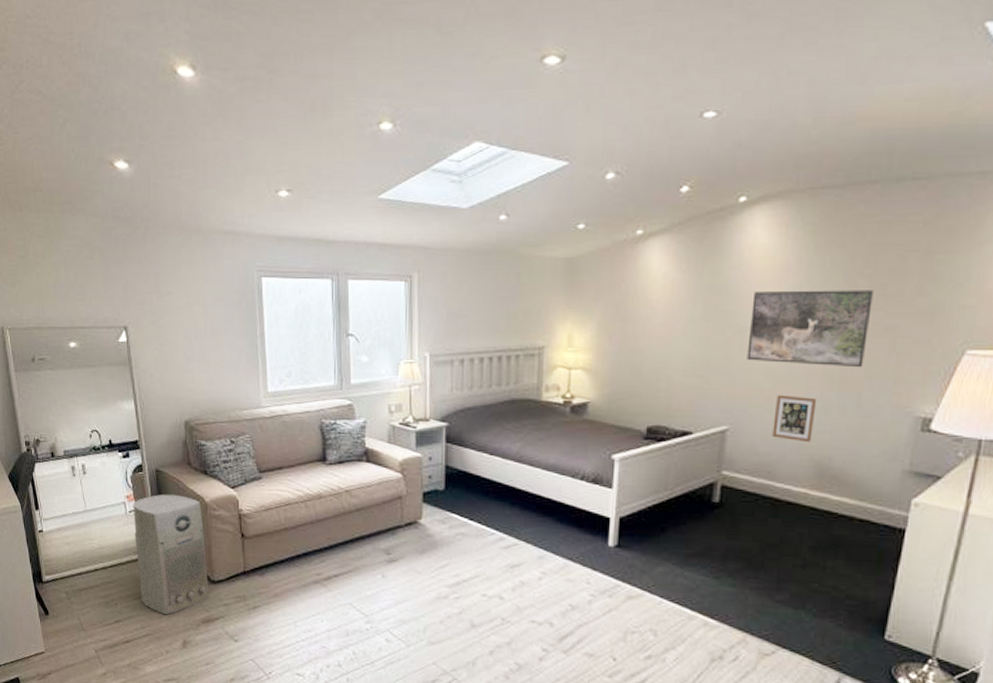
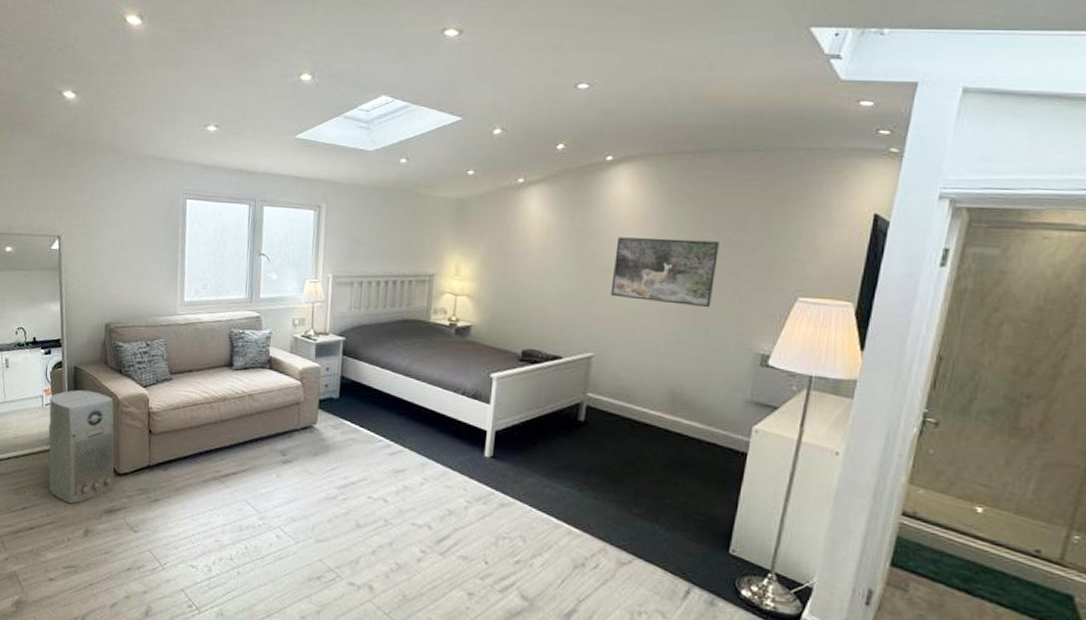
picture frame: present [772,394,817,443] -> none [632,327,671,372]

